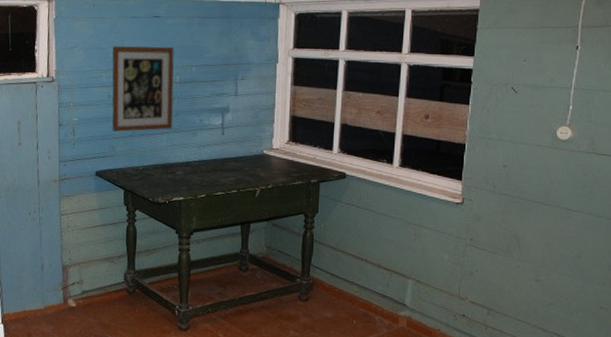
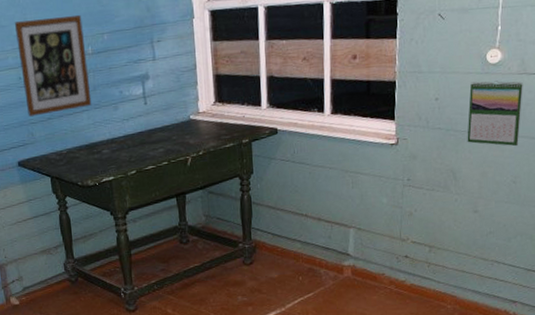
calendar: none [533,154,592,222] -> present [467,81,523,147]

